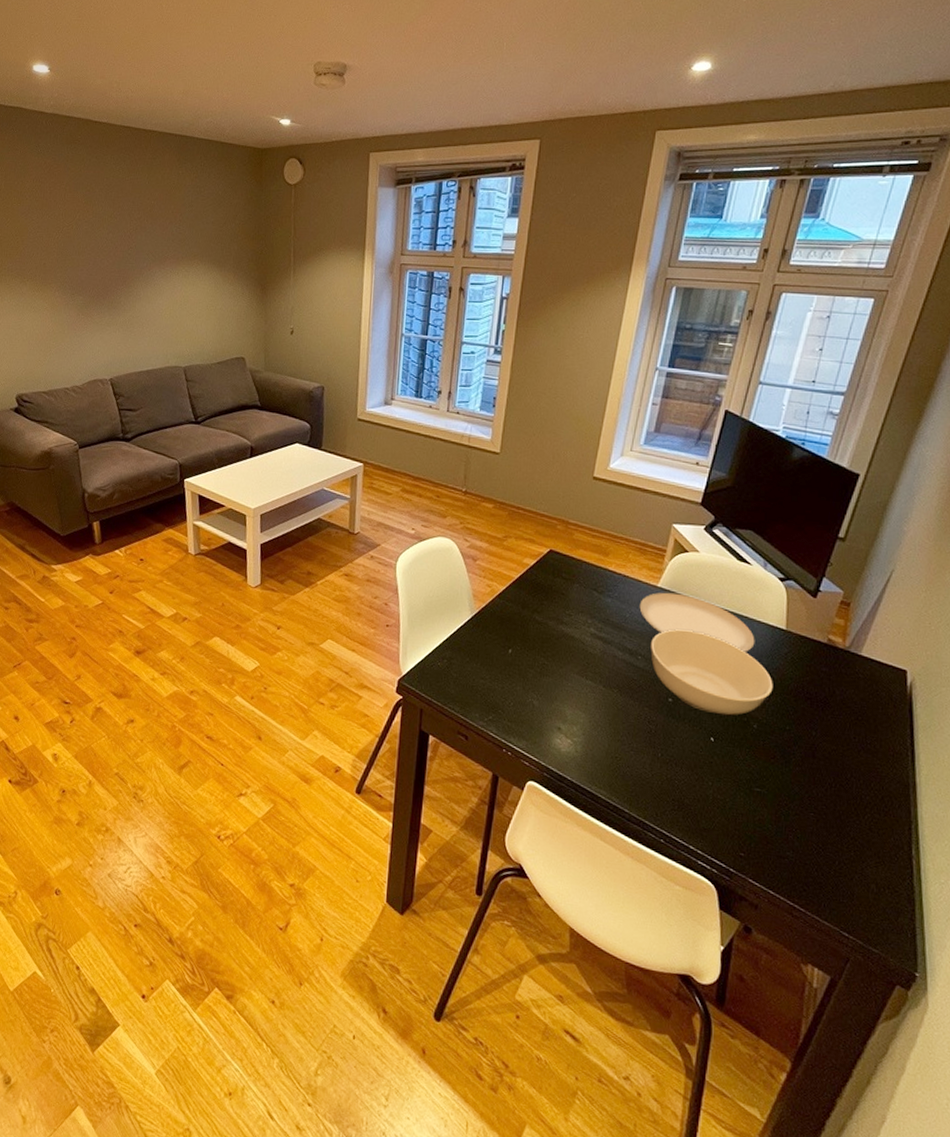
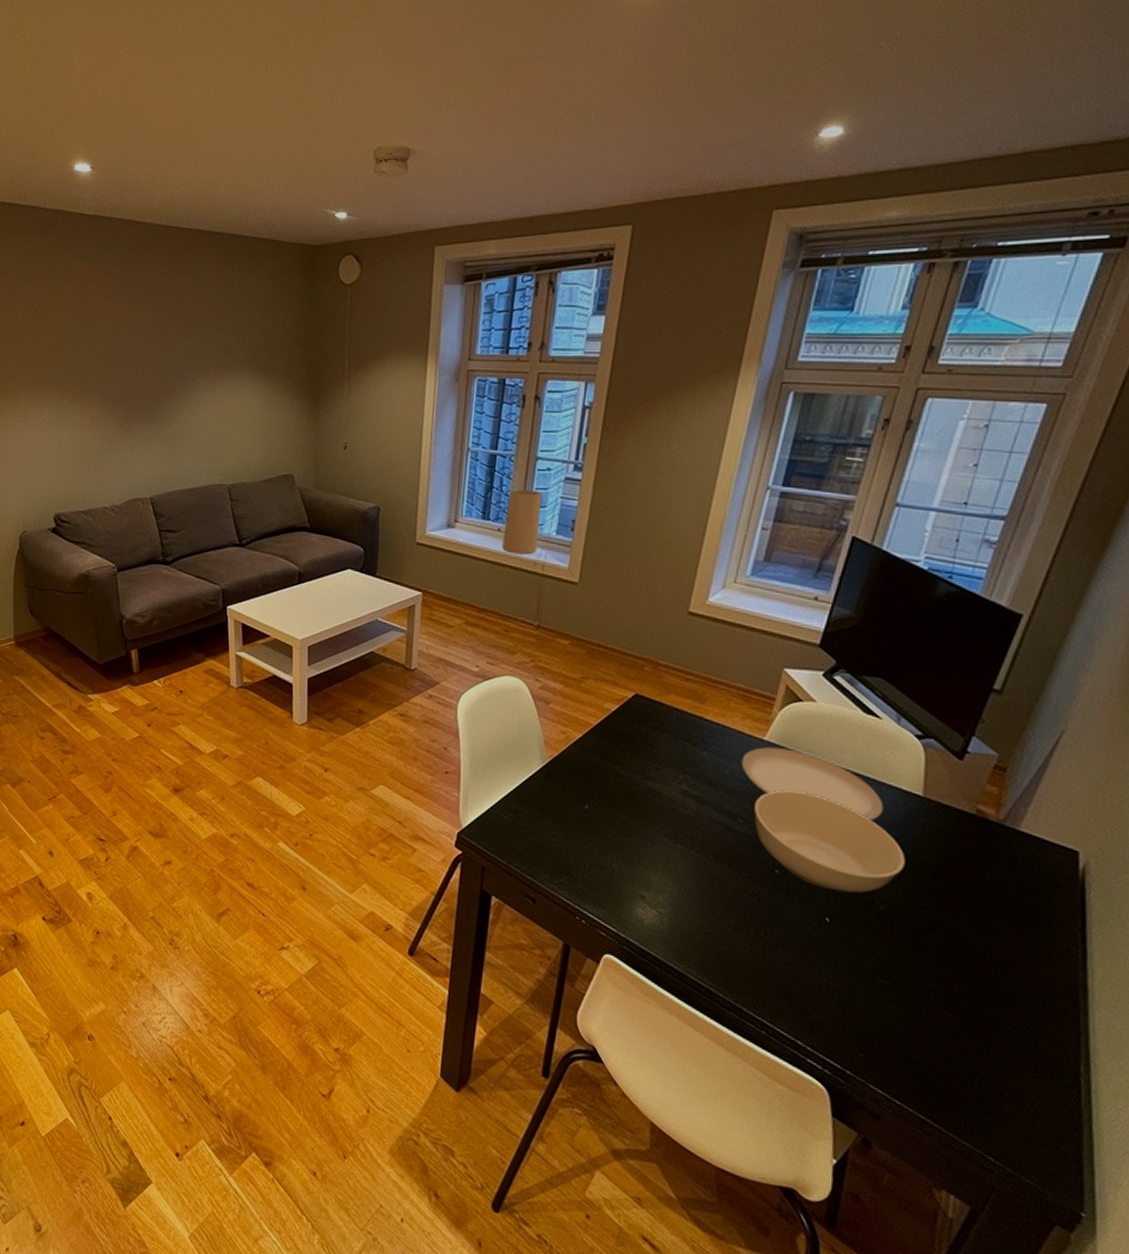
vase: none [433,370,468,429] -> present [502,489,542,555]

